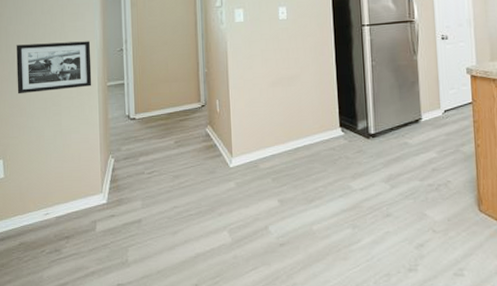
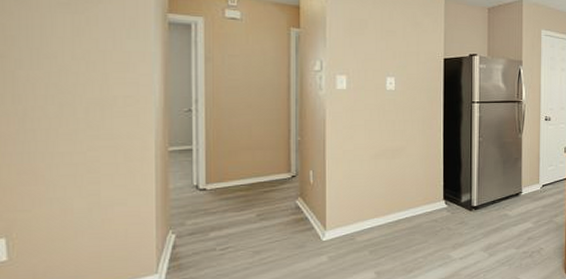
picture frame: present [16,41,92,94] -> none [30,95,147,158]

